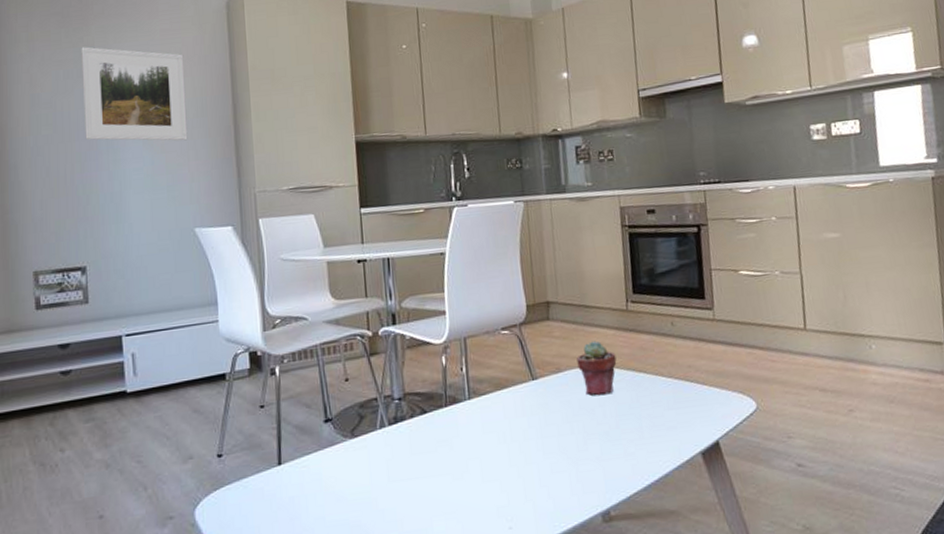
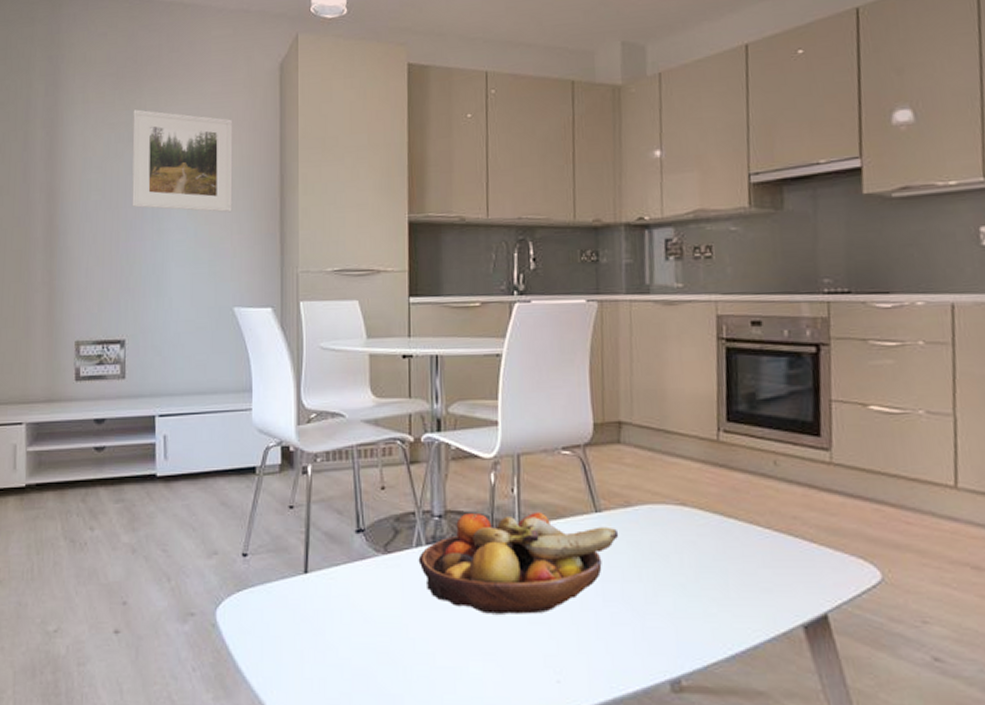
fruit bowl: none [382,385,553,479] -> present [418,511,619,614]
potted succulent: present [577,341,617,396] -> none [651,473,701,540]

